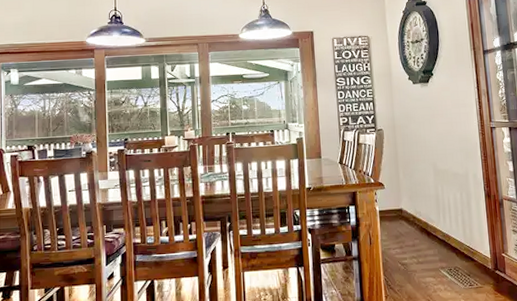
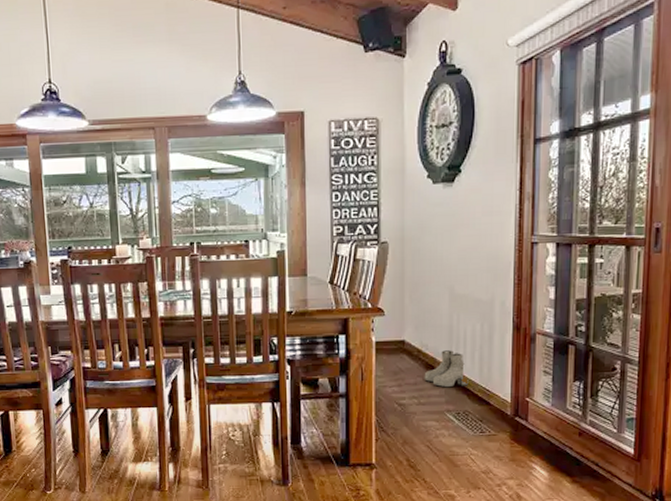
boots: none [420,216,456,248] -> present [424,350,469,388]

